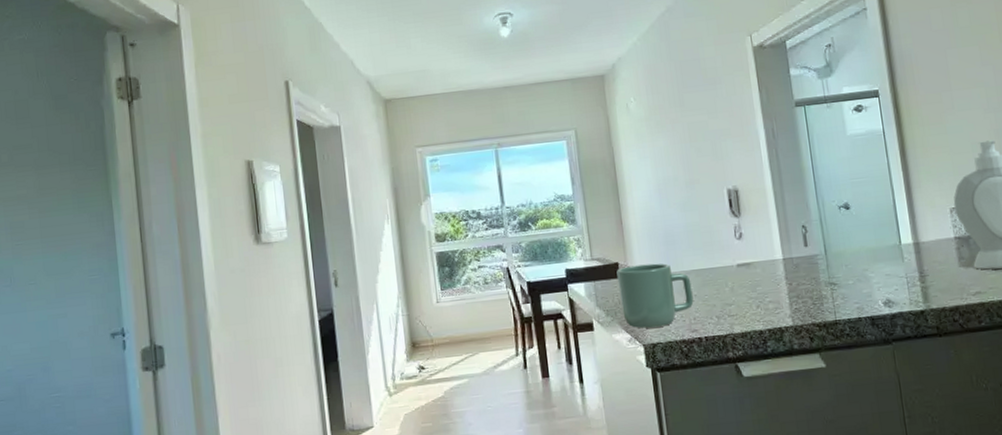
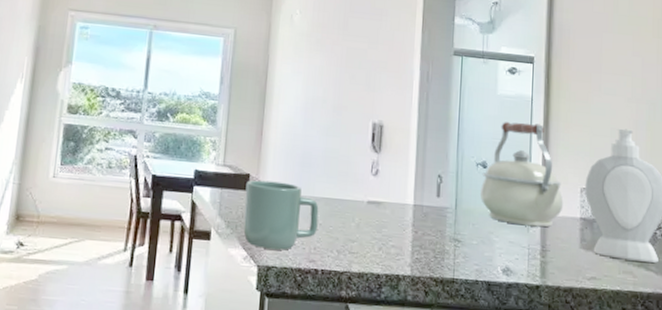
kettle: none [846,155,935,258] -> present [481,122,564,228]

